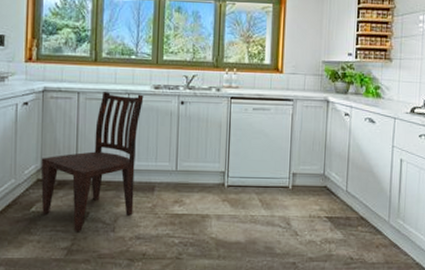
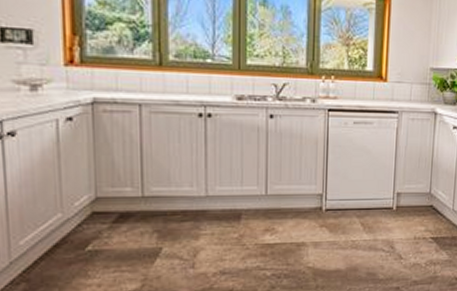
dining chair: present [41,92,144,231] -> none [95,104,224,270]

